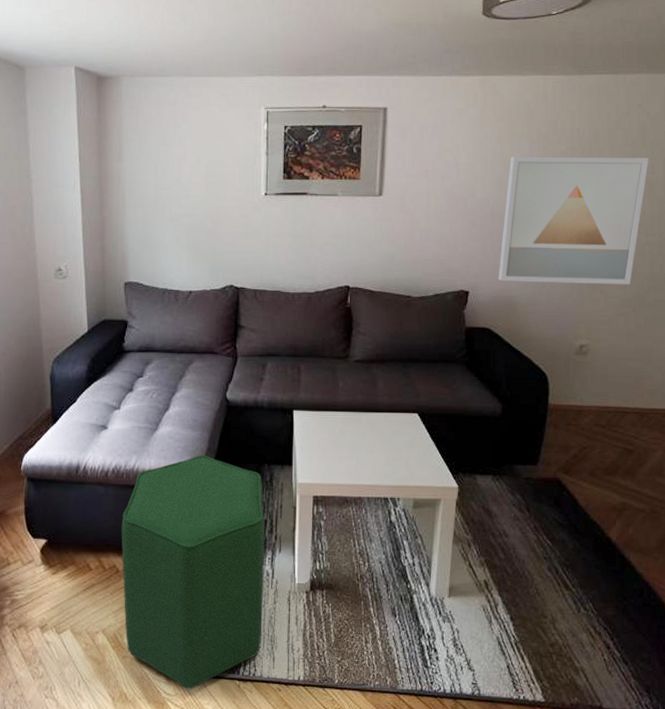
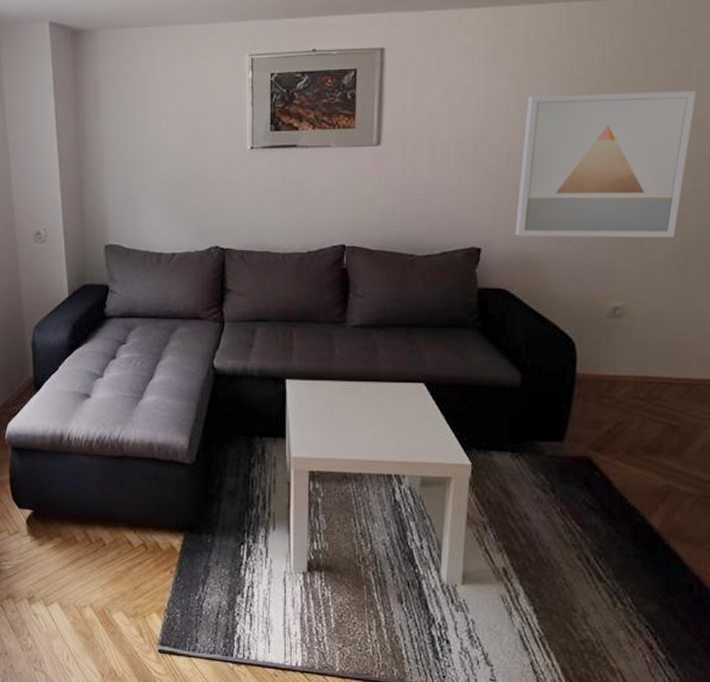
ottoman: present [121,455,265,690] -> none [107,425,257,670]

